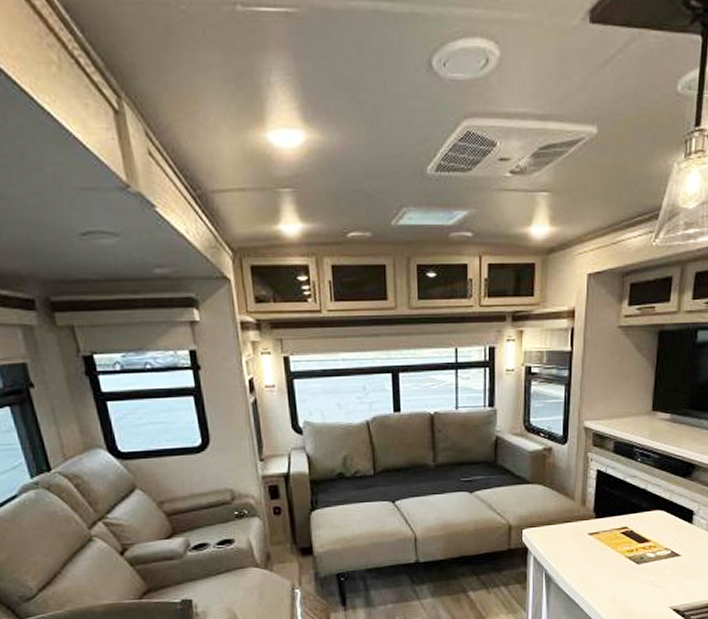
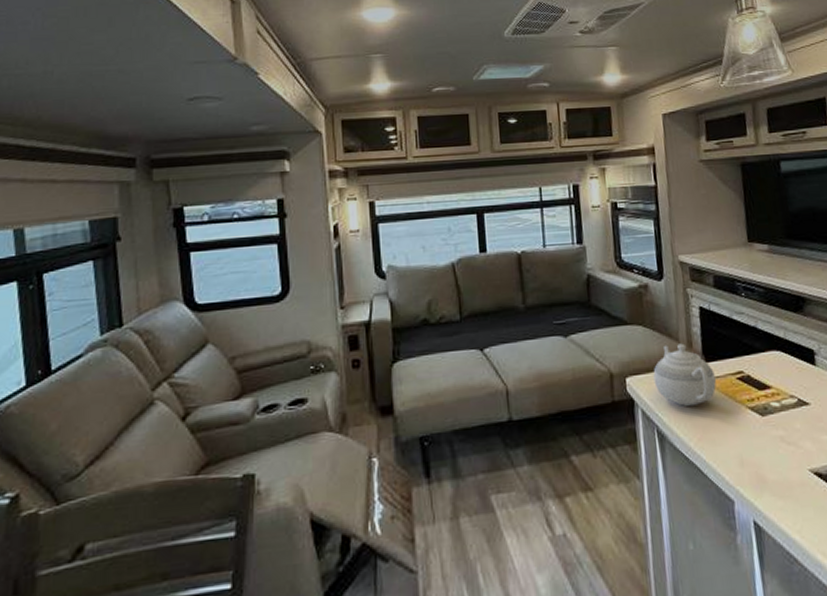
teapot: none [547,501,602,555] -> present [653,343,716,407]

